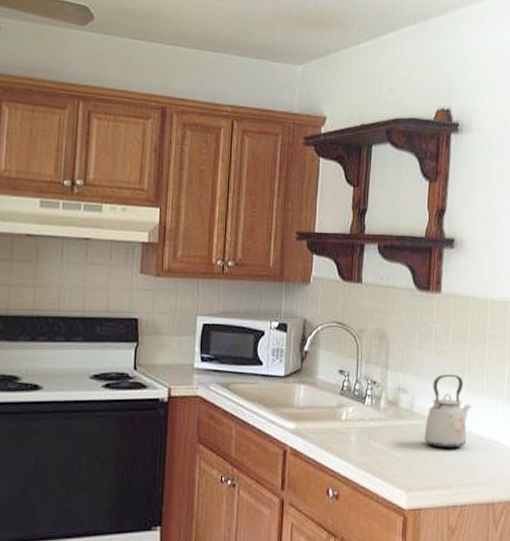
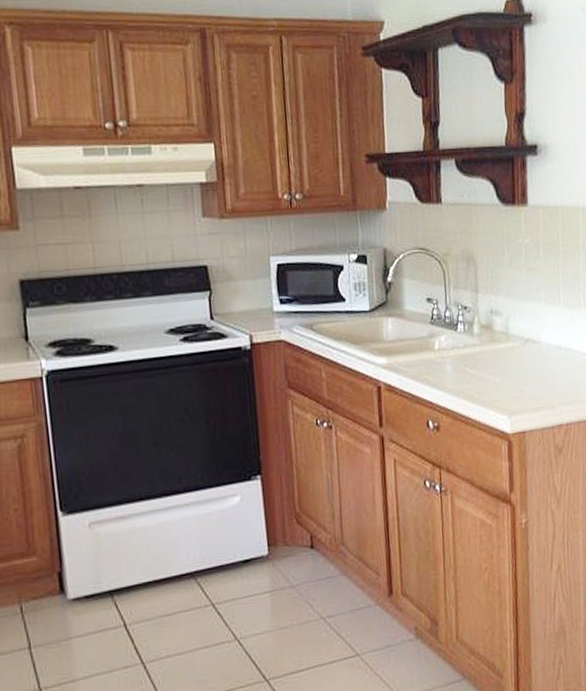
kettle: present [424,375,471,449] -> none [522,291,570,369]

